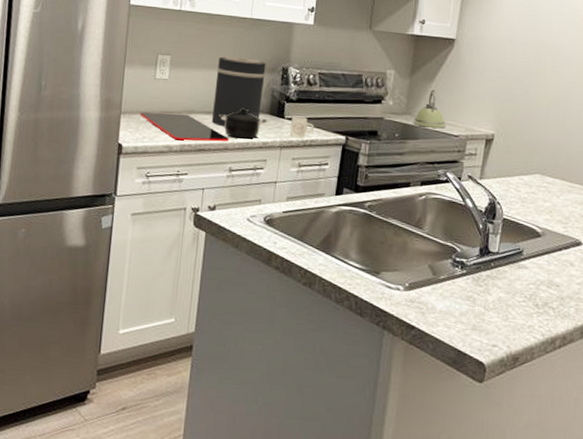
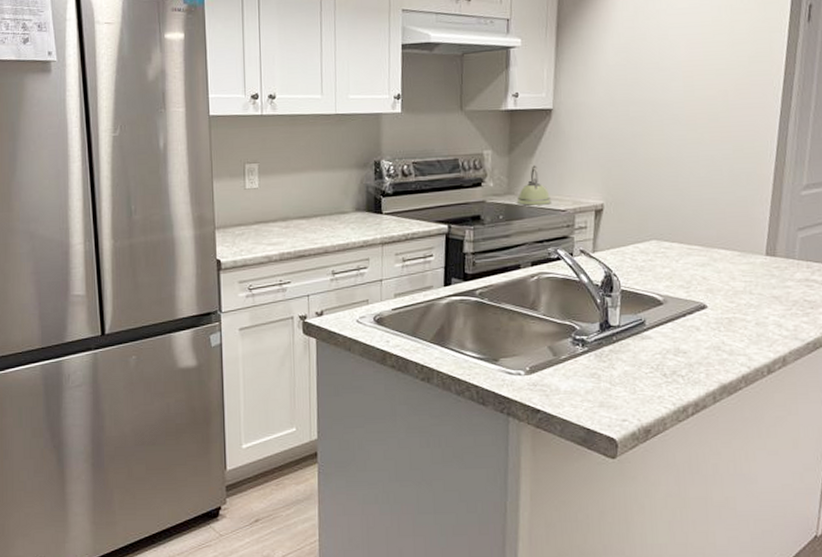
cutting board: present [139,112,230,142] -> none [234,221,329,249]
cylinder: present [211,56,266,127] -> none [307,156,358,230]
saucepan: present [219,108,267,139] -> none [315,208,365,240]
mug: present [289,115,314,139] -> none [389,209,414,233]

